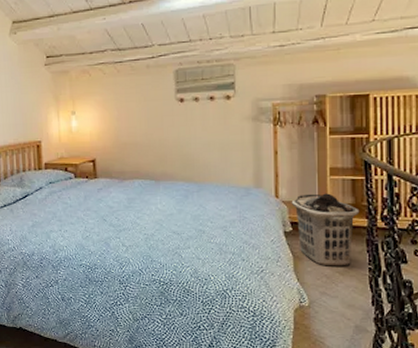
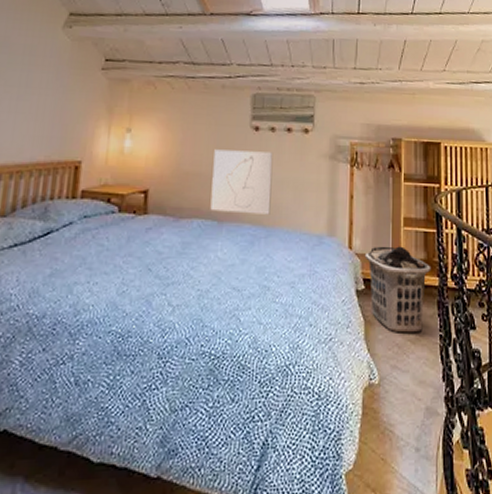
wall art: none [146,119,200,173] -> present [210,149,273,215]

